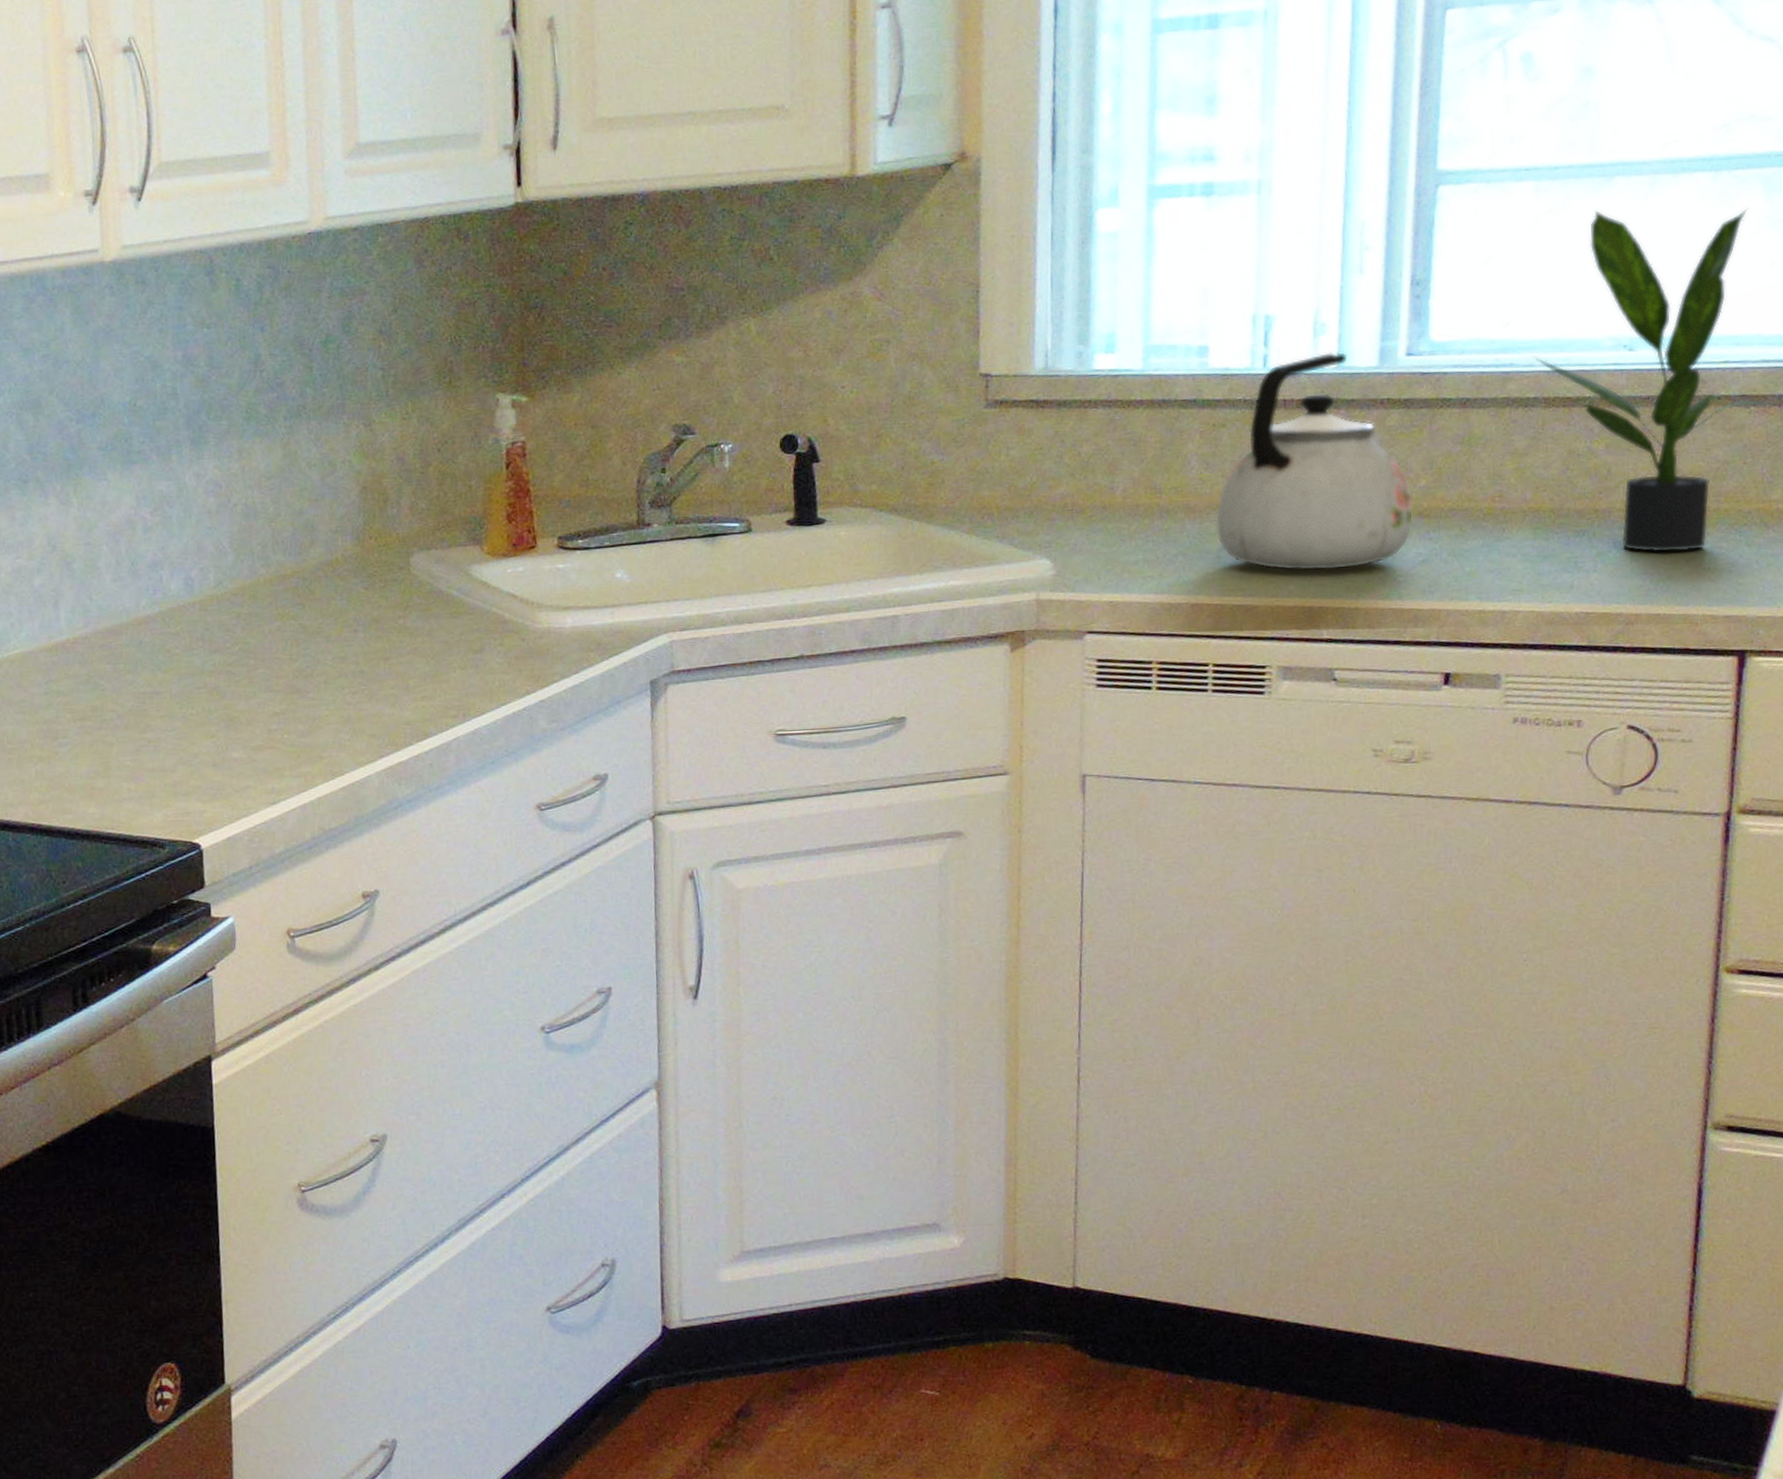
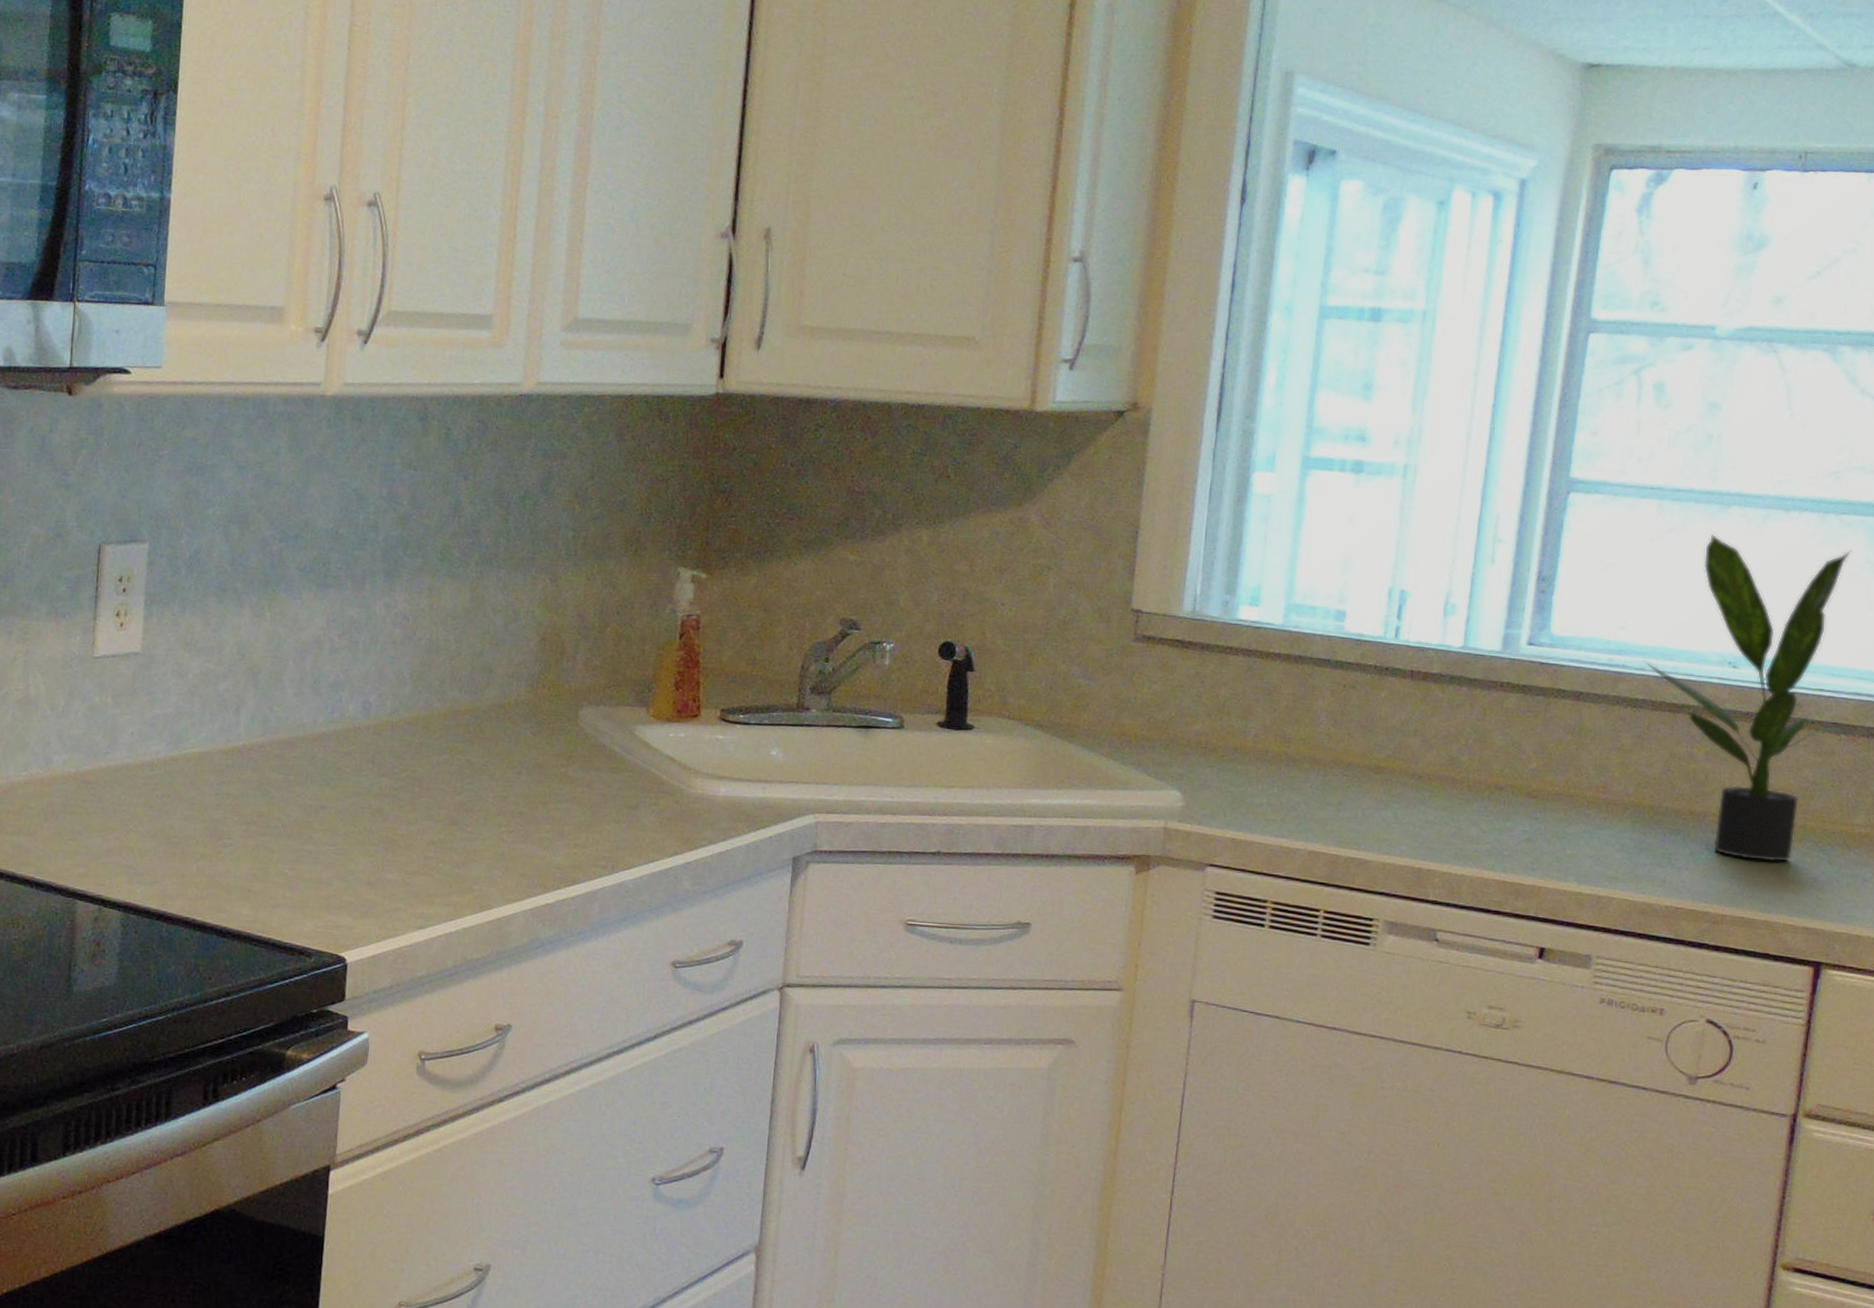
kettle: present [1215,352,1414,572] -> none [1337,631,1524,837]

